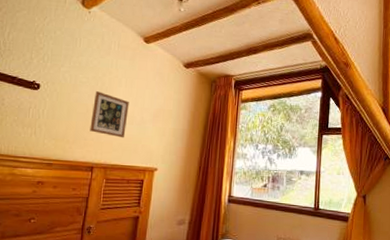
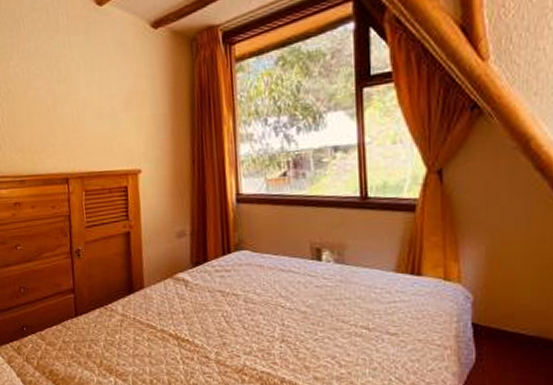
picture frame: present [90,91,129,138] -> none [52,83,97,138]

